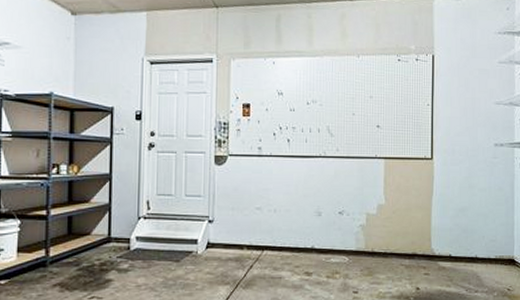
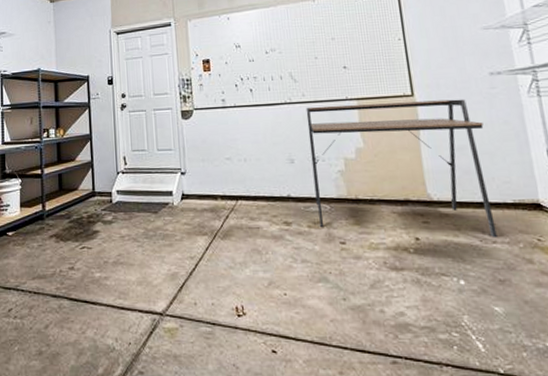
desk: none [337,162,483,288] -> present [306,99,498,238]

